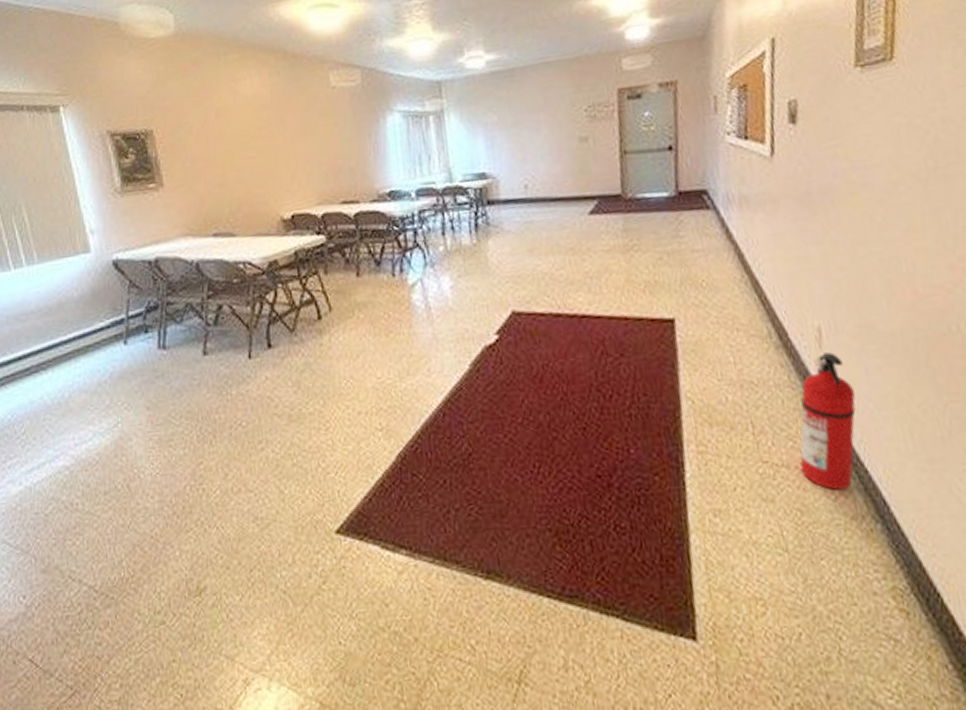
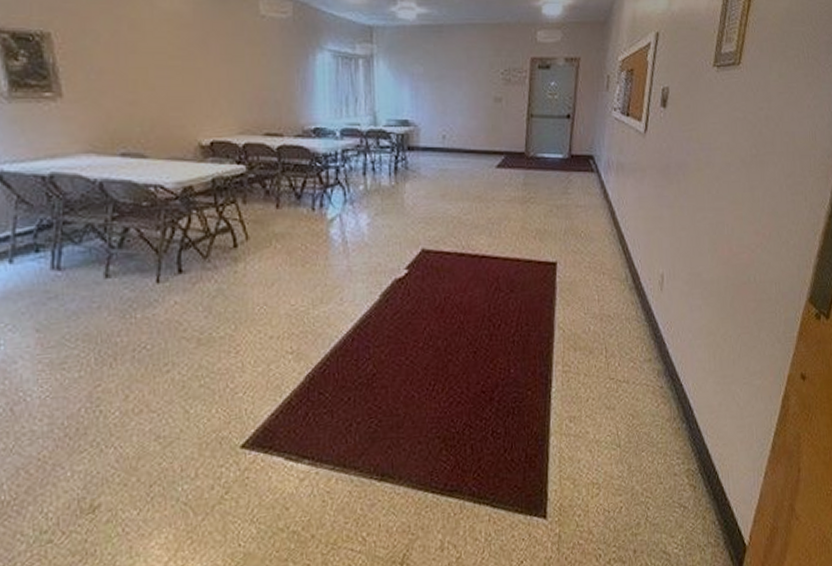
fire extinguisher: present [799,352,856,490] -> none [636,294,681,399]

